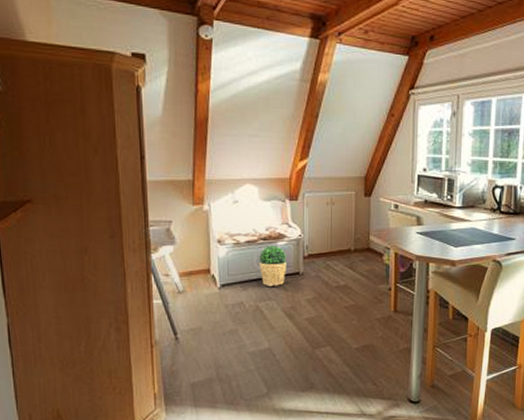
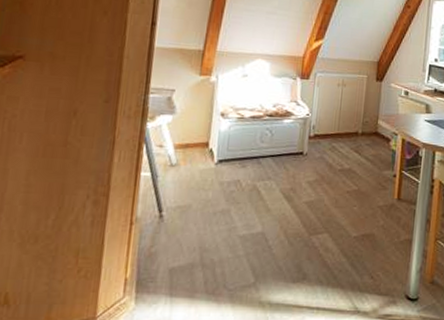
potted plant: present [259,246,286,286] -> none [262,122,291,165]

